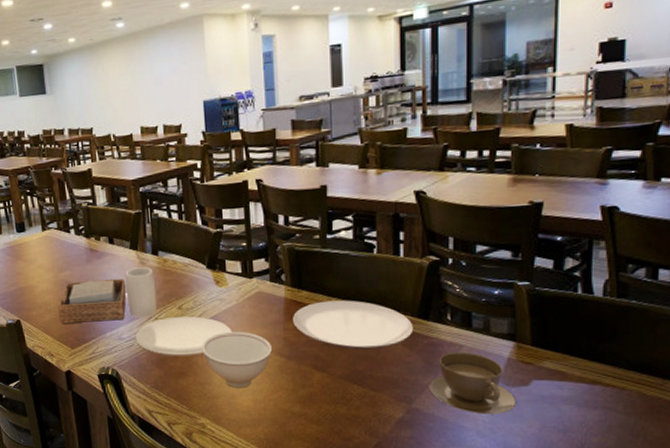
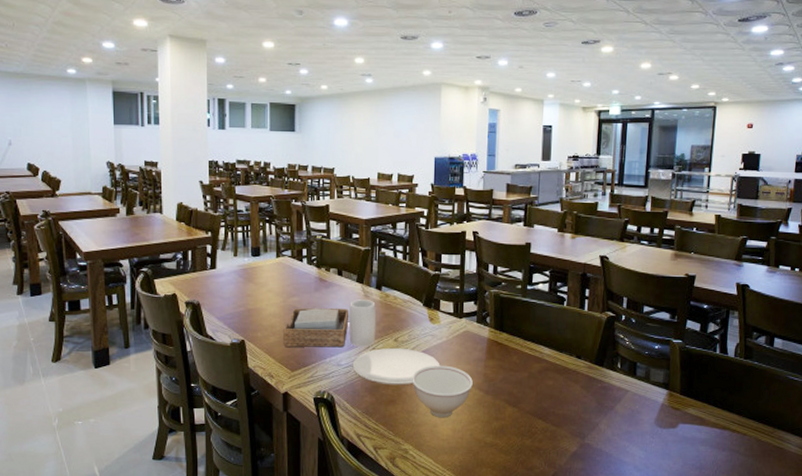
plate: present [293,300,414,350] -> none [493,344,591,390]
teacup: present [429,351,517,415] -> none [599,395,667,452]

